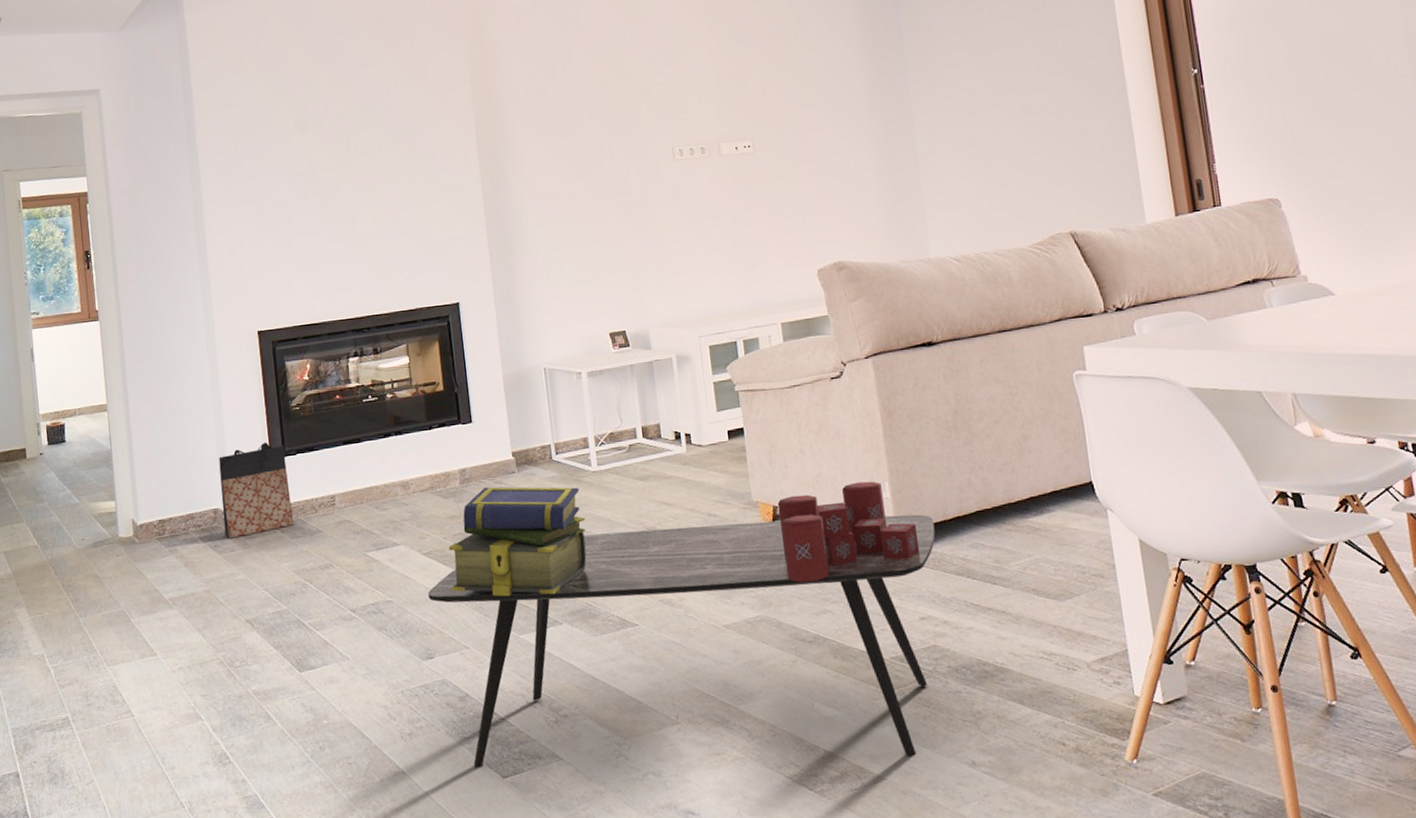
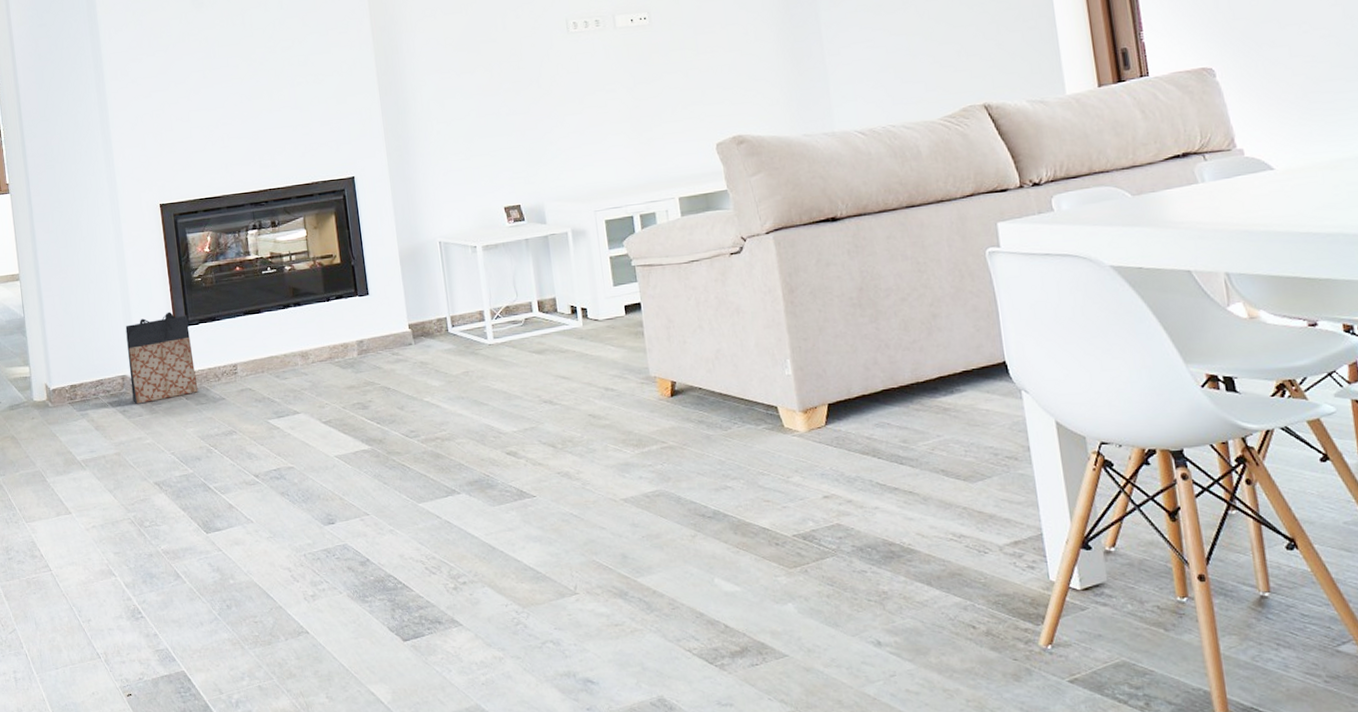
coffee table: present [427,514,936,768] -> none [328,392,840,634]
stack of books: present [448,486,587,597] -> none [347,358,484,466]
candle: present [777,481,920,582] -> none [675,358,823,458]

